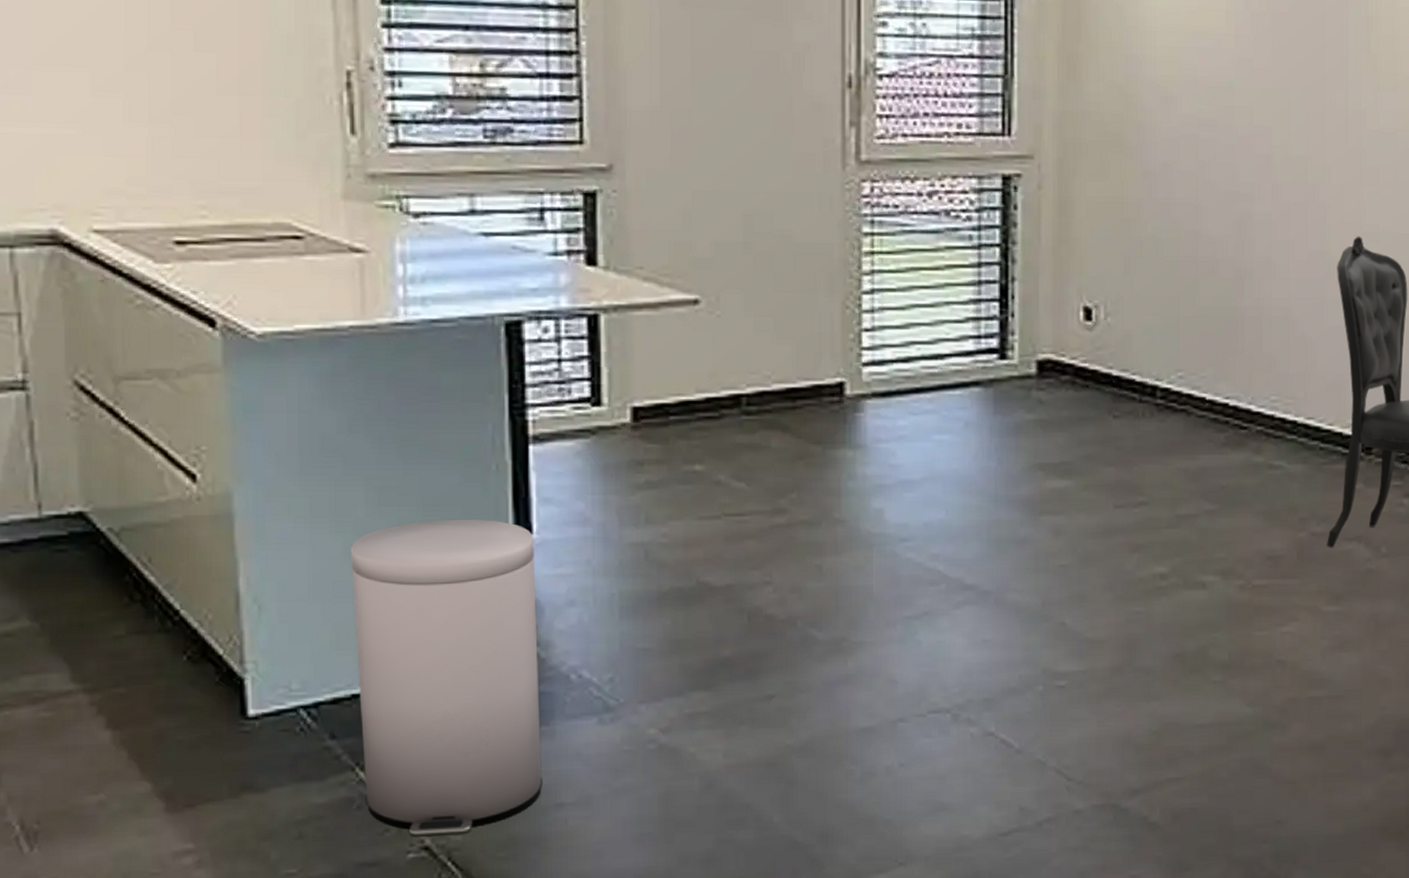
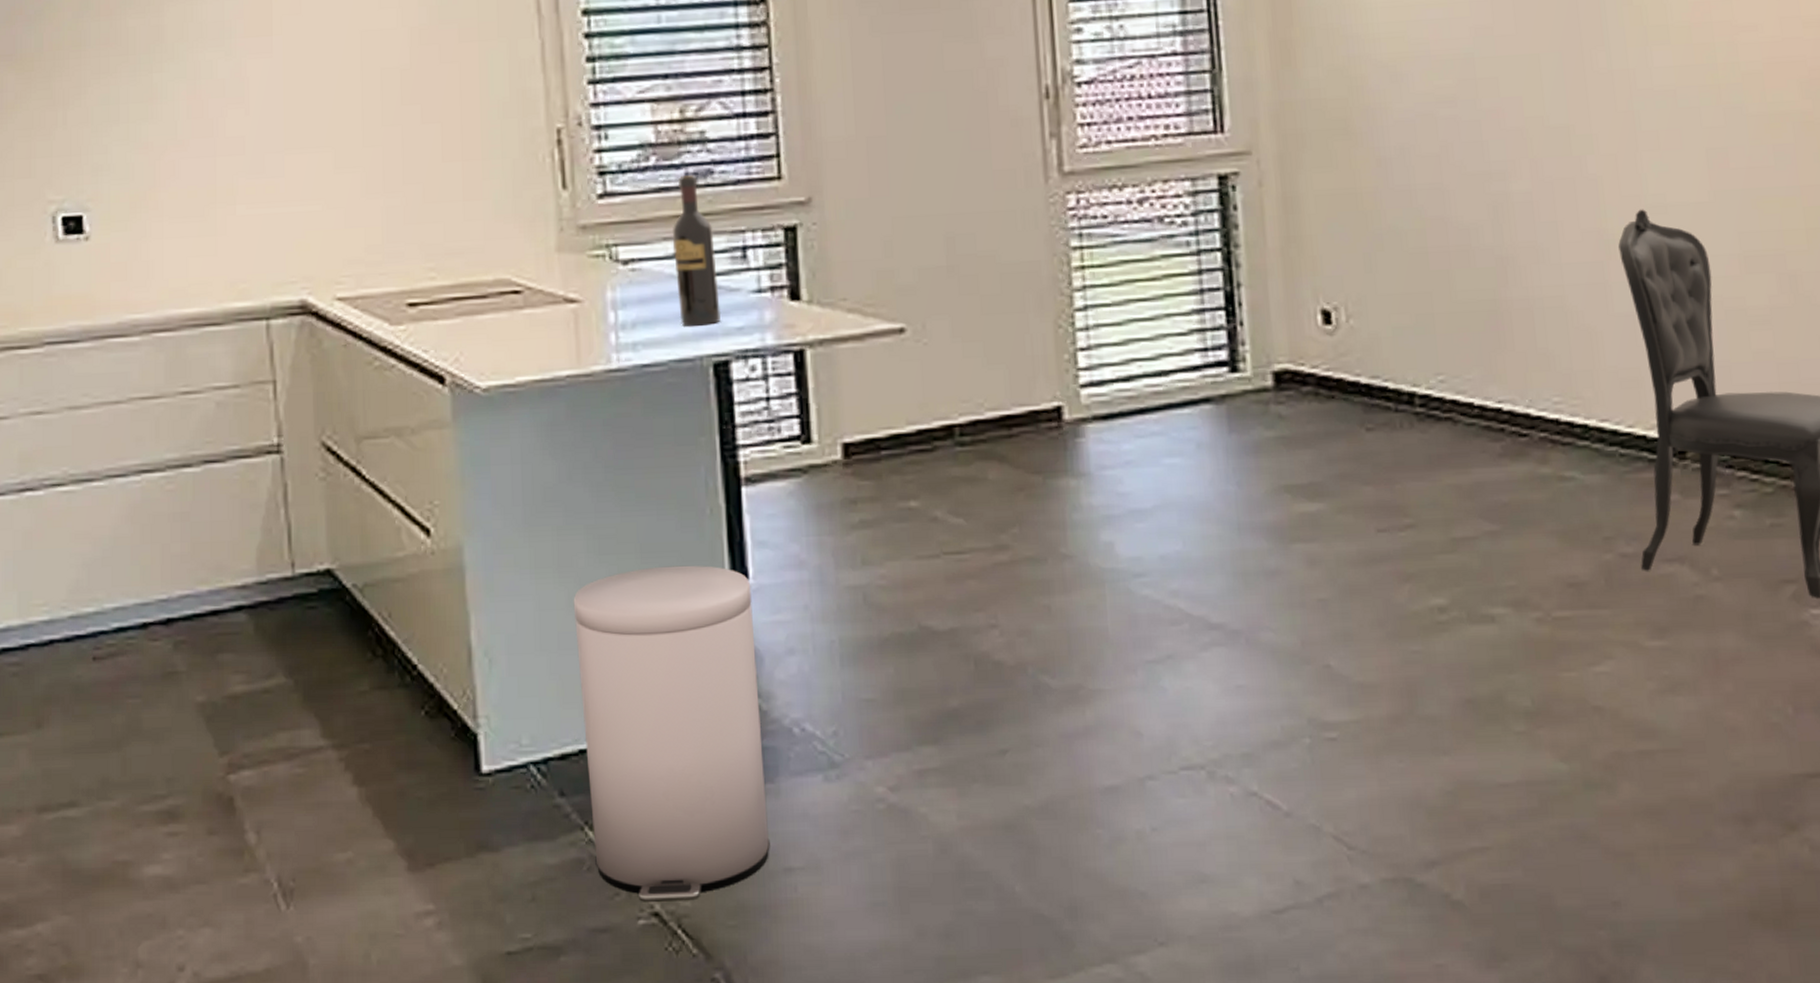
wine bottle: none [467,130,516,284] -> present [672,174,722,326]

